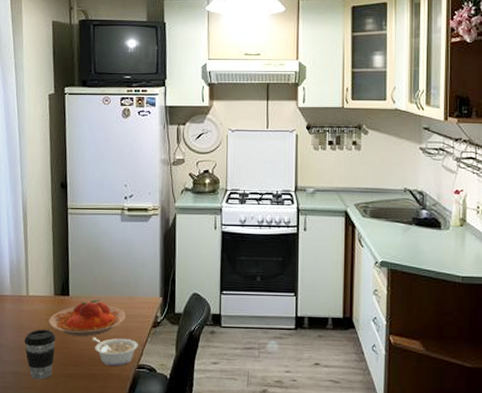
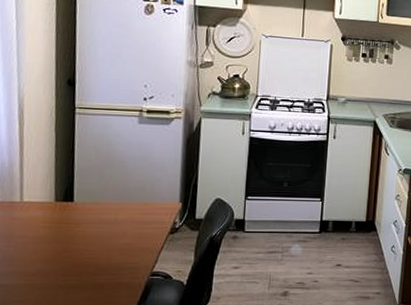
coffee cup: present [24,329,56,380] -> none [16,237,56,293]
plate: present [48,299,126,337] -> none [47,205,140,245]
legume: present [92,338,138,366] -> none [99,246,153,274]

